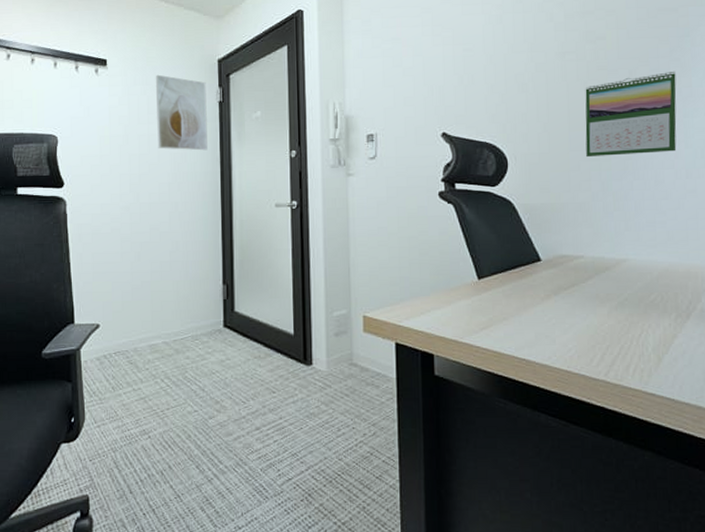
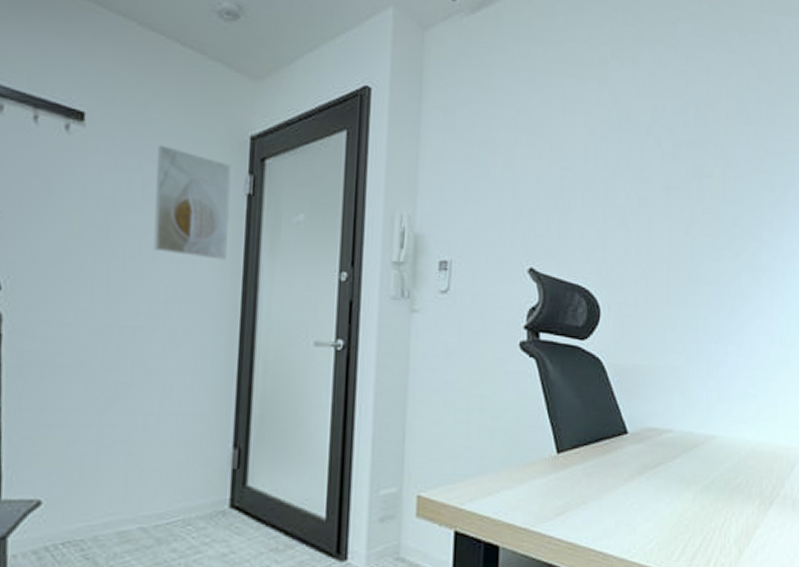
calendar: present [585,70,677,158] -> none [684,223,778,315]

